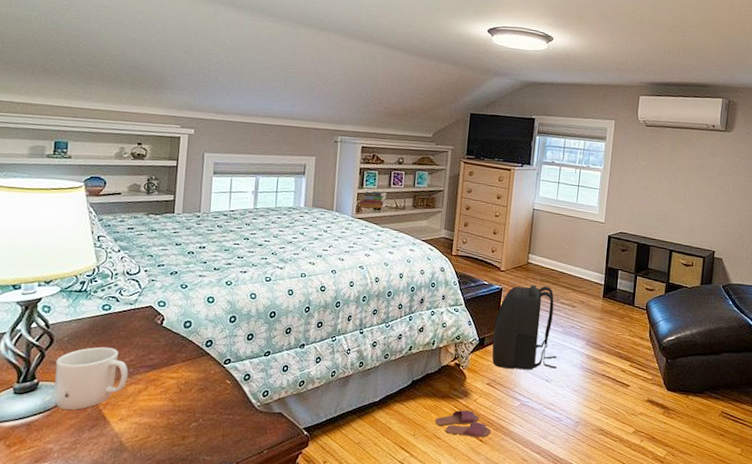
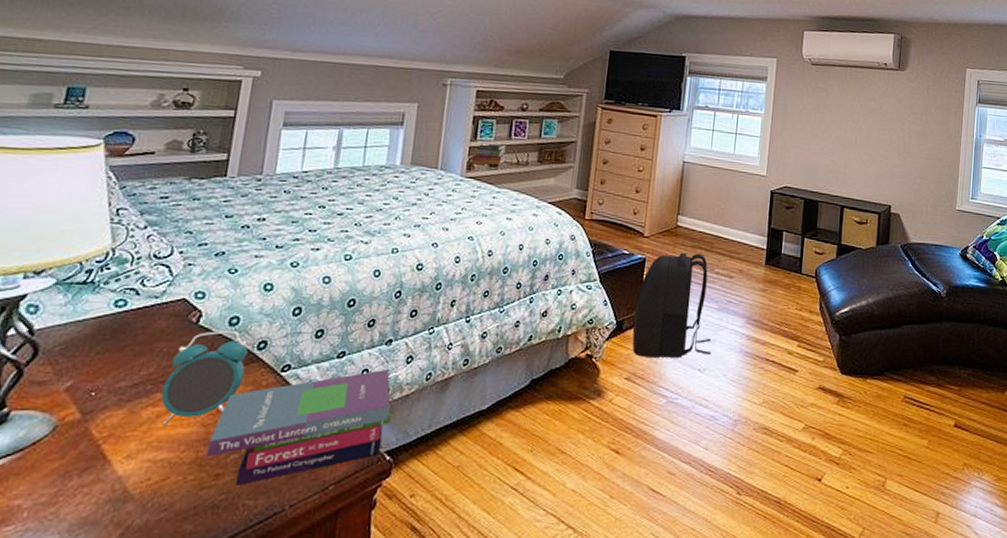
mug: present [54,346,128,411] -> none [30,357,145,449]
alarm clock: none [140,331,199,399] -> present [161,330,248,427]
books: none [175,366,307,445] -> present [206,368,392,485]
slippers: present [435,410,491,437] -> none [559,414,629,448]

